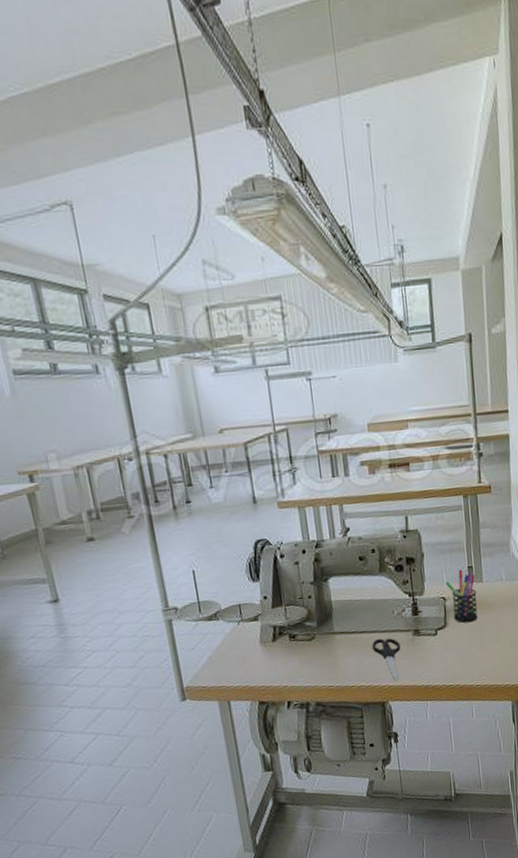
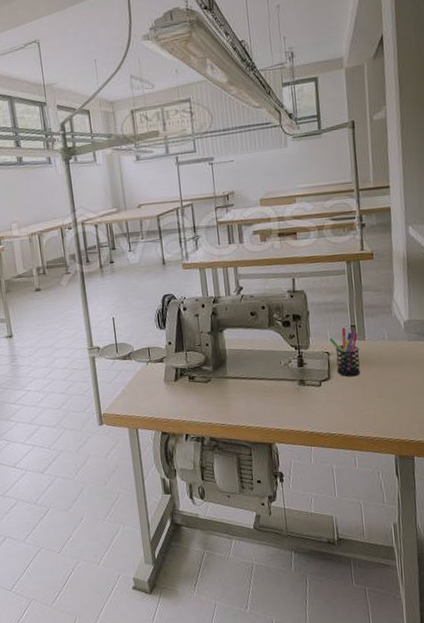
scissors: present [372,638,401,682] -> none [261,385,287,426]

